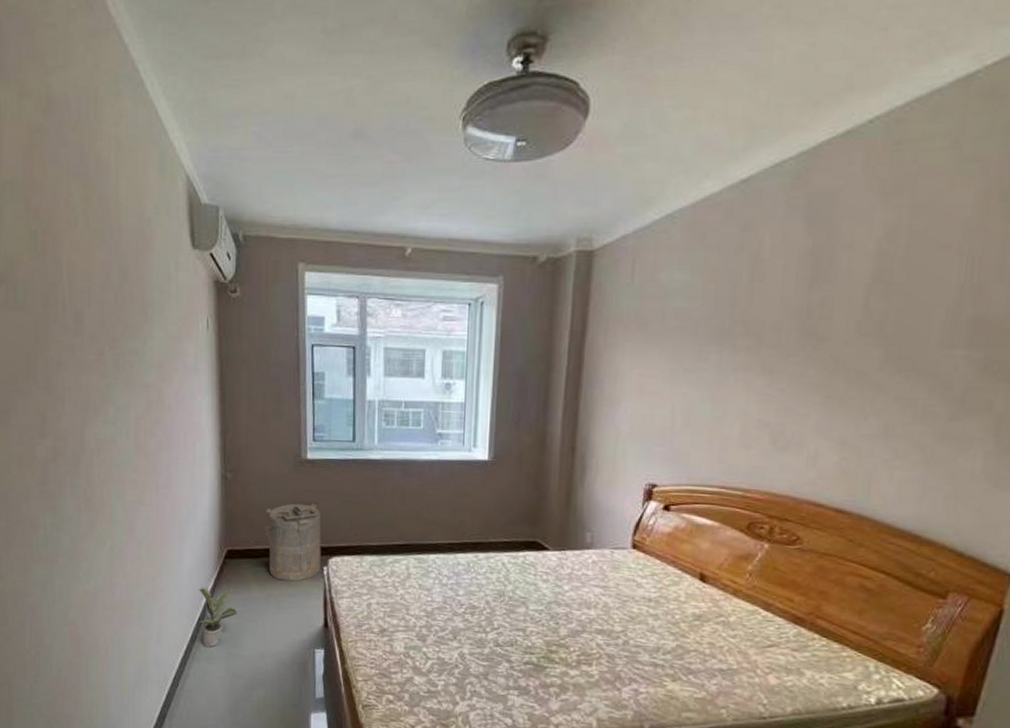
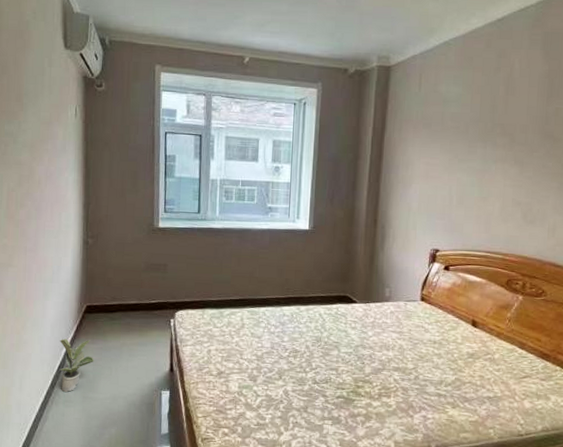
laundry hamper: present [264,503,321,581] -> none [119,265,169,332]

